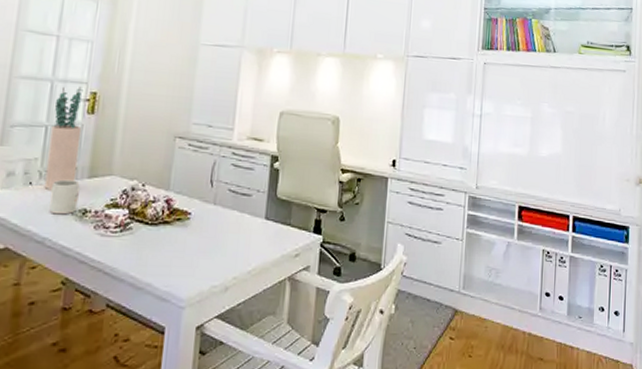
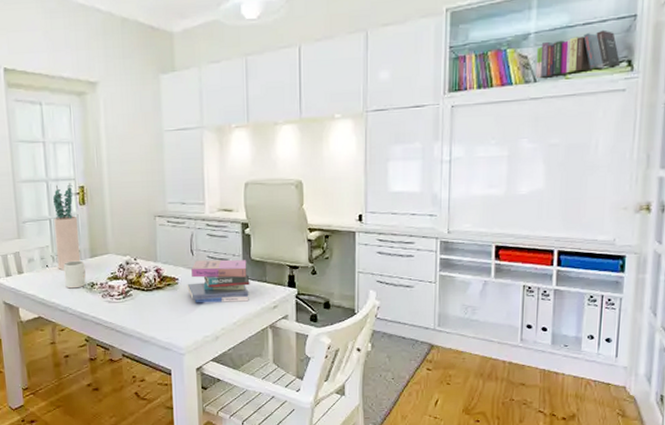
books: none [200,193,273,247] -> present [187,259,250,303]
books: none [555,16,622,52] -> present [535,29,621,79]

